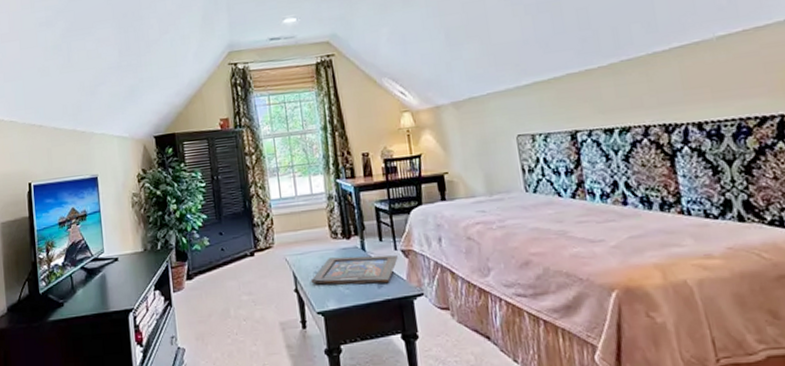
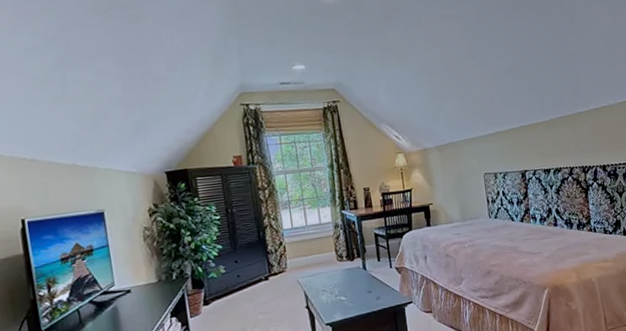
tray: present [310,255,398,285] -> none [320,272,393,301]

